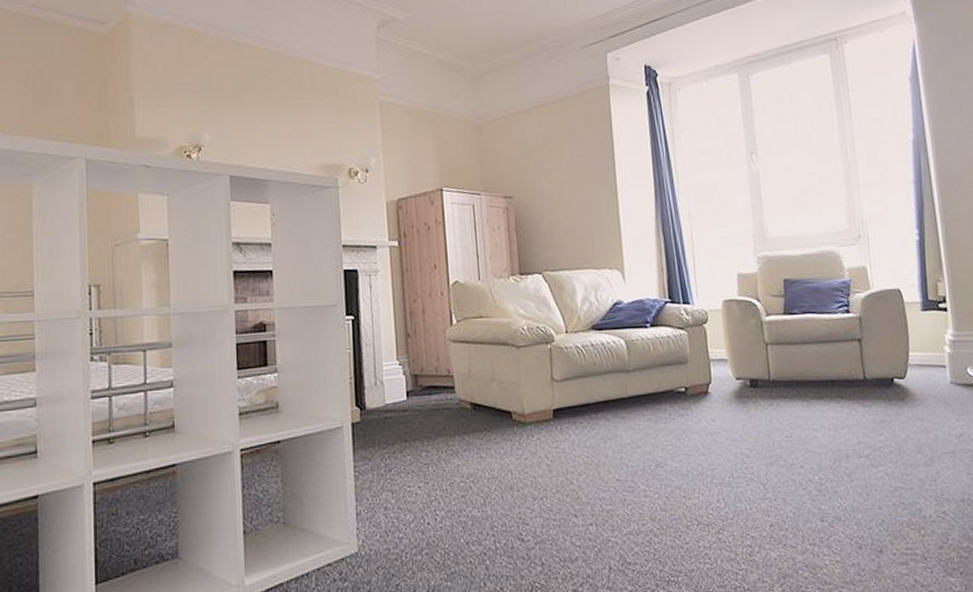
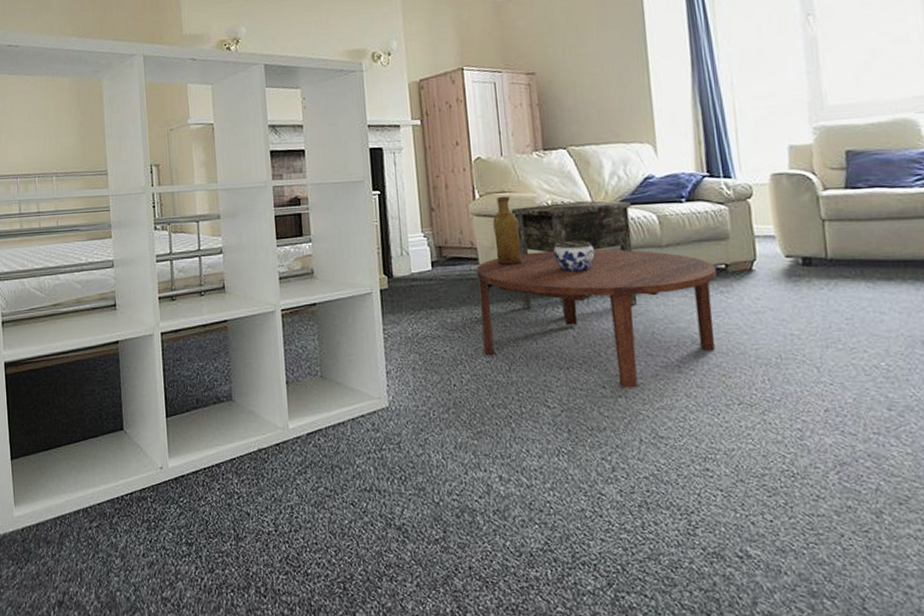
coffee table: none [452,374,677,516] -> present [476,249,716,388]
vase: none [470,321,499,394] -> present [493,196,523,266]
side table: none [487,326,607,445] -> present [510,200,638,317]
jar: none [529,366,568,400] -> present [553,240,595,273]

